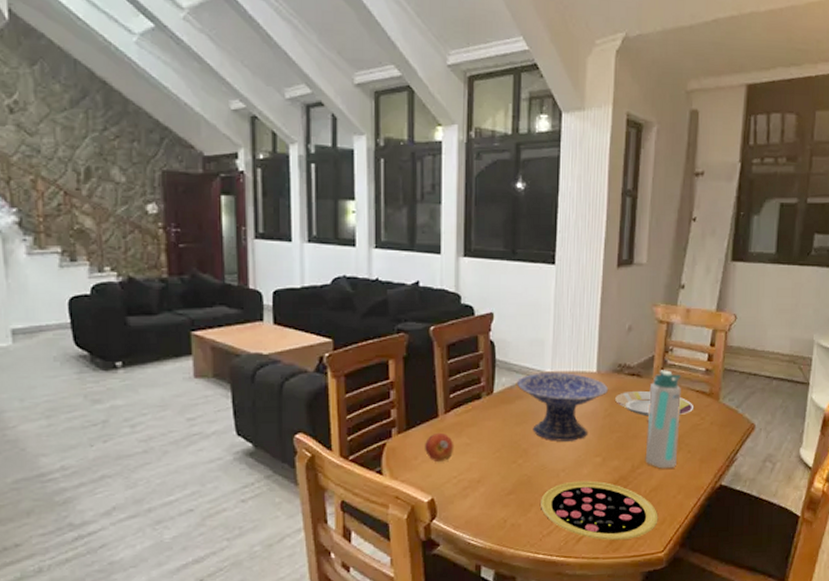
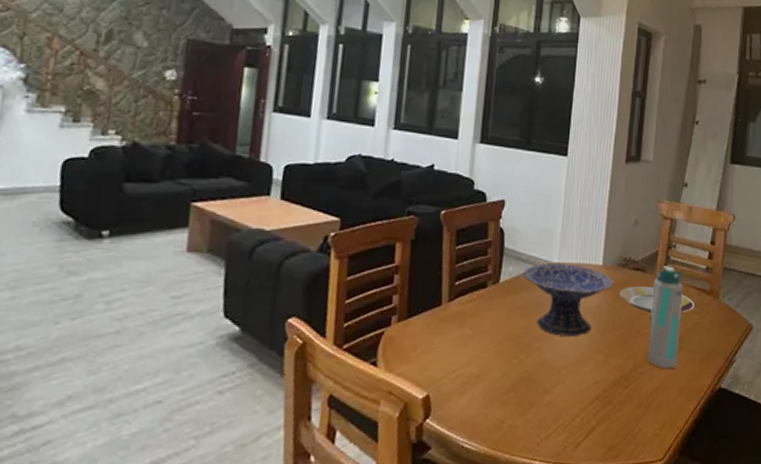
fruit: present [425,432,454,463] -> none [424,322,456,355]
pizza: present [541,480,658,540] -> none [540,379,659,446]

